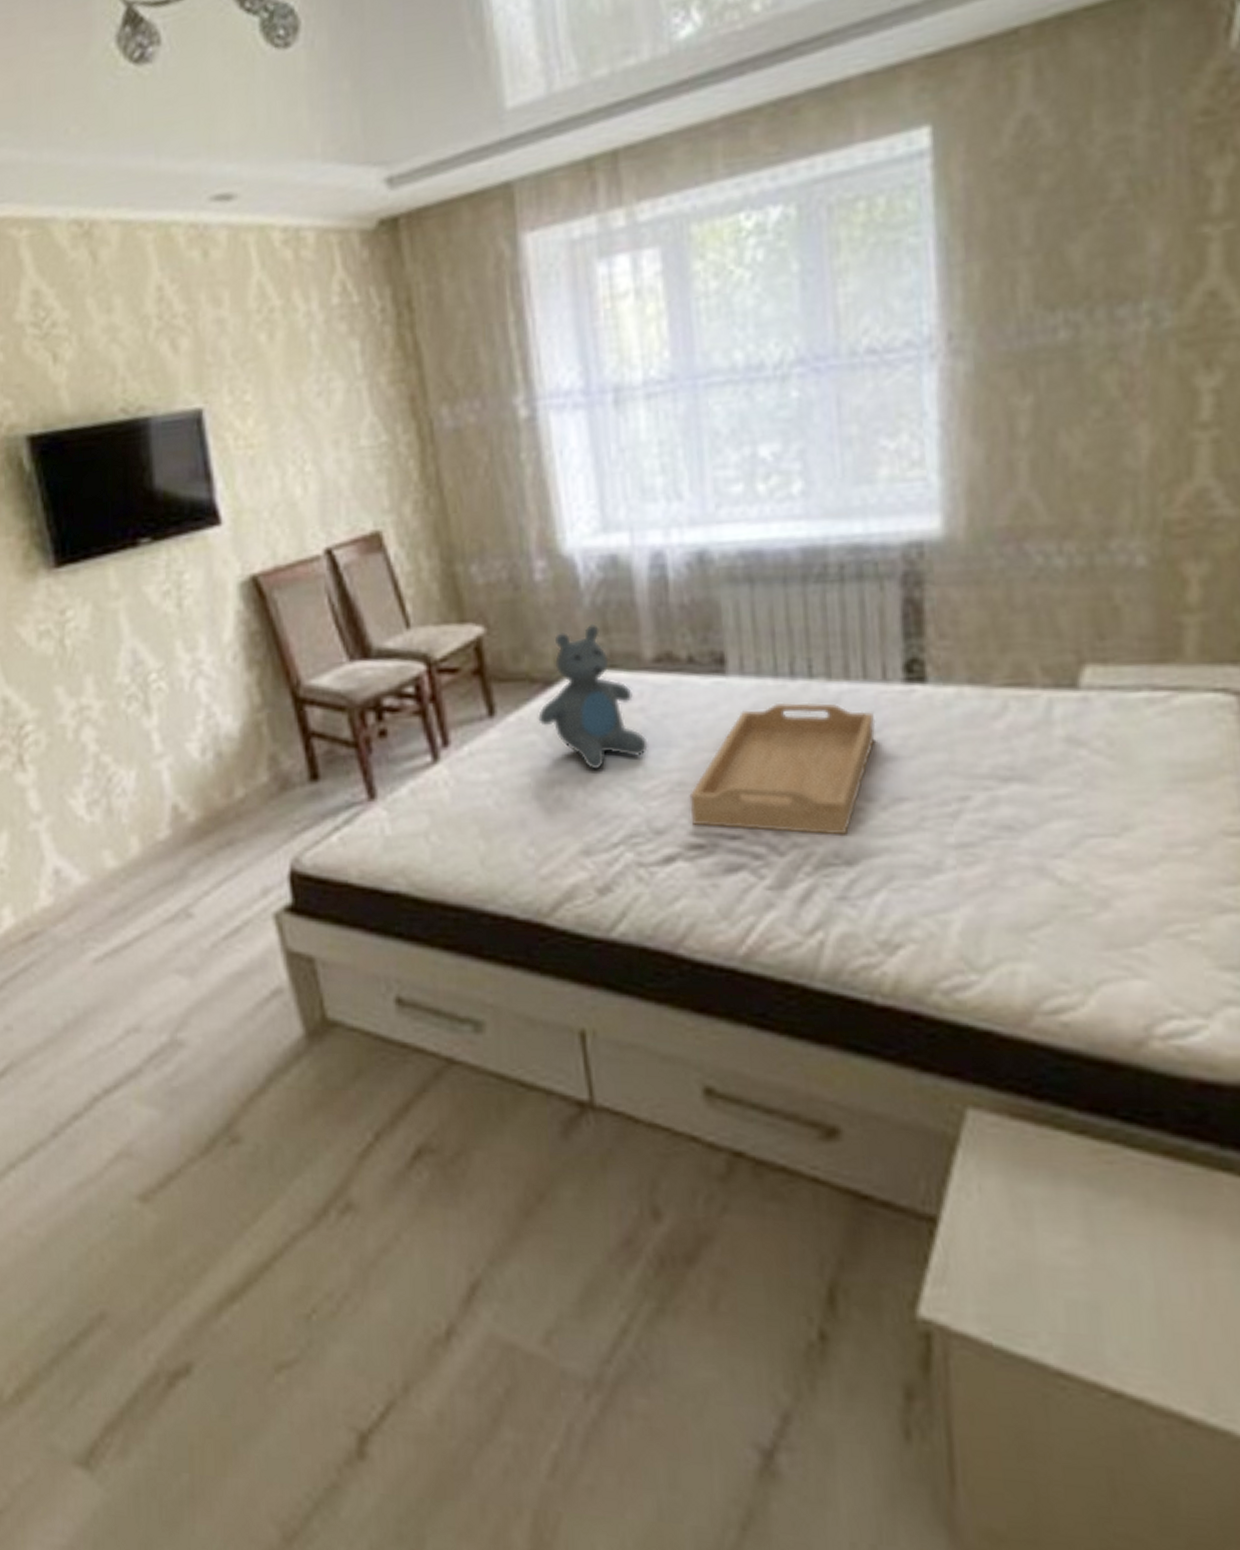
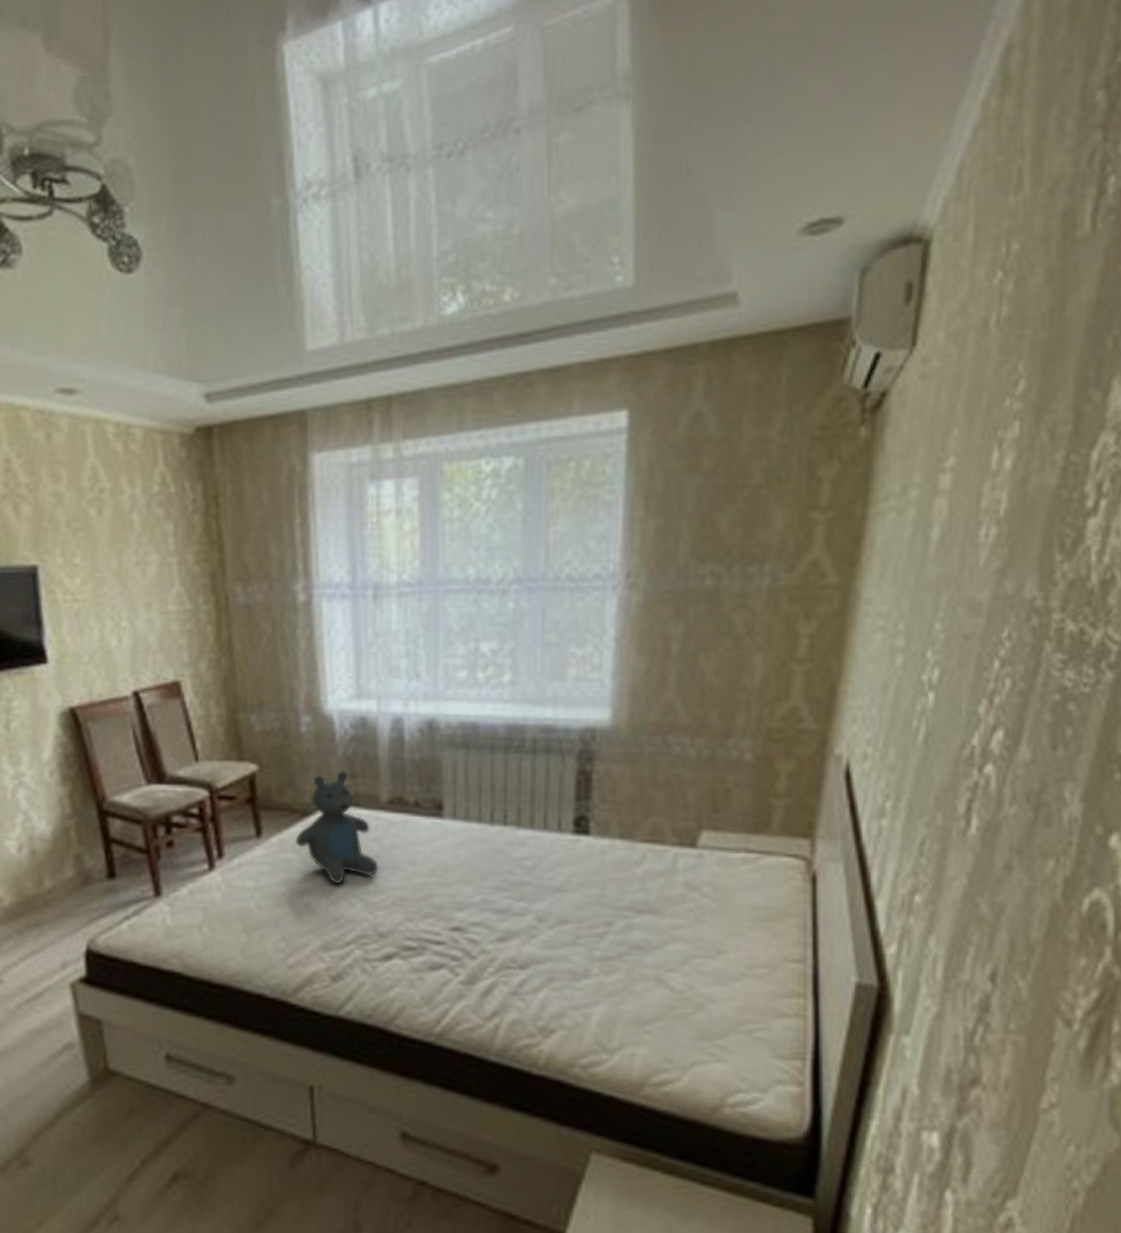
serving tray: present [689,702,876,837] -> none [407,842,550,947]

